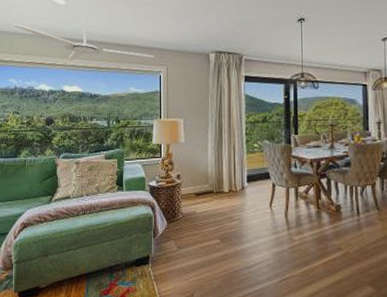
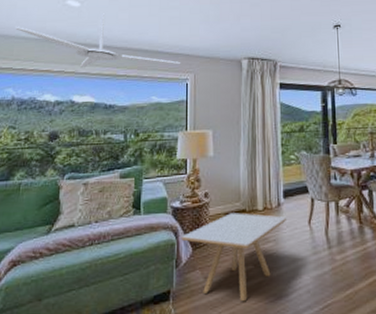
side table: none [157,193,249,270] -> present [181,213,286,302]

